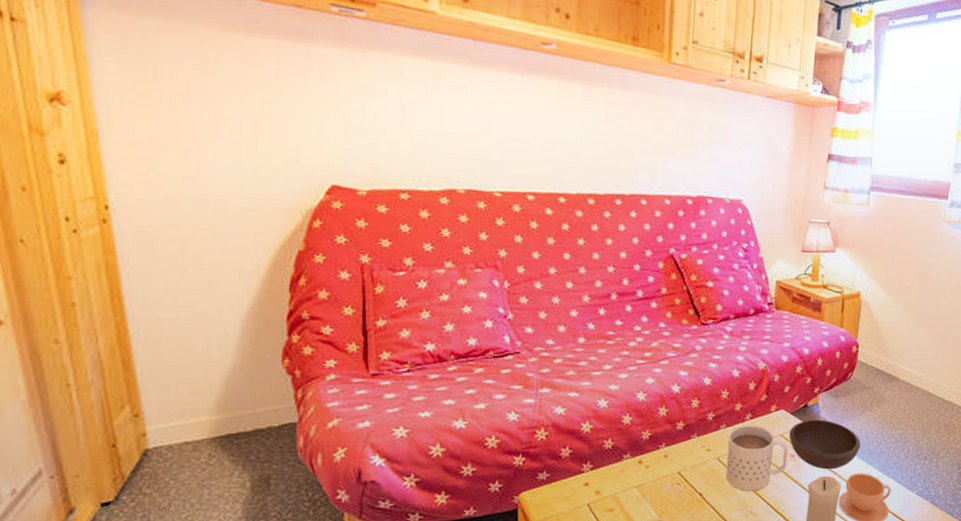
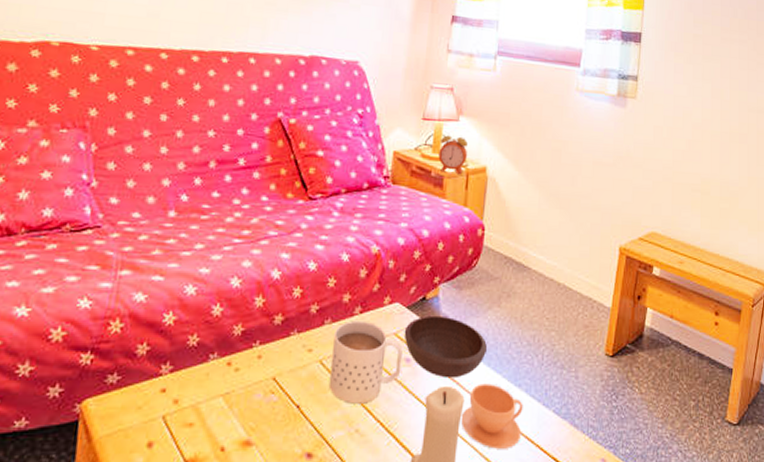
alarm clock: none [817,265,844,299] -> present [438,135,468,174]

